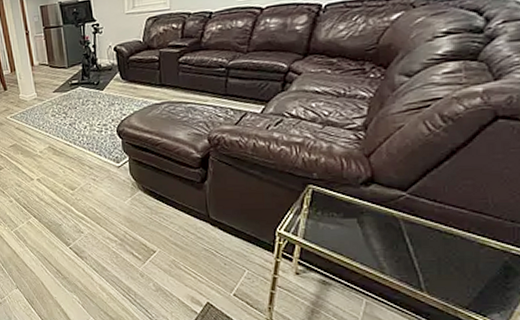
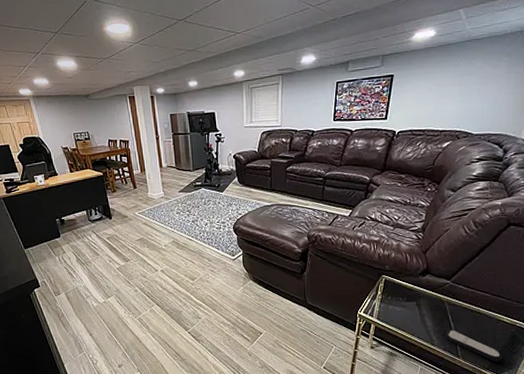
remote control: none [400,254,490,300] -> present [445,329,503,362]

